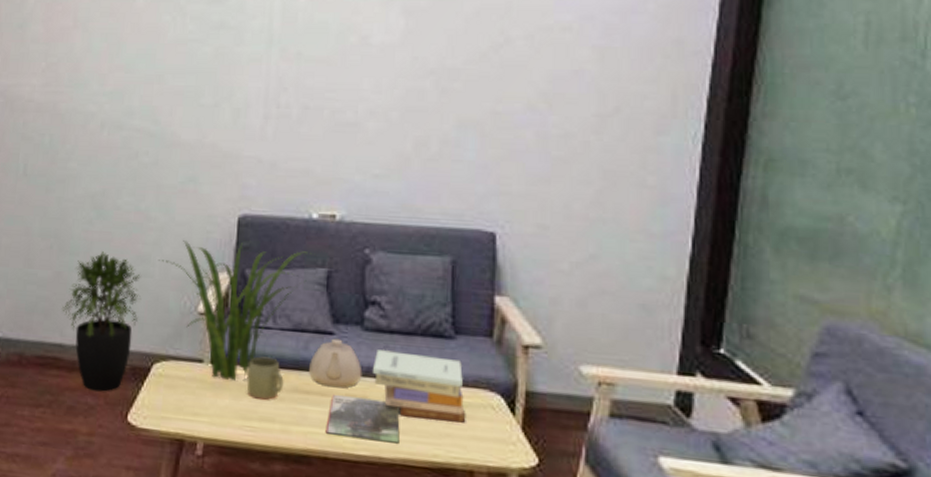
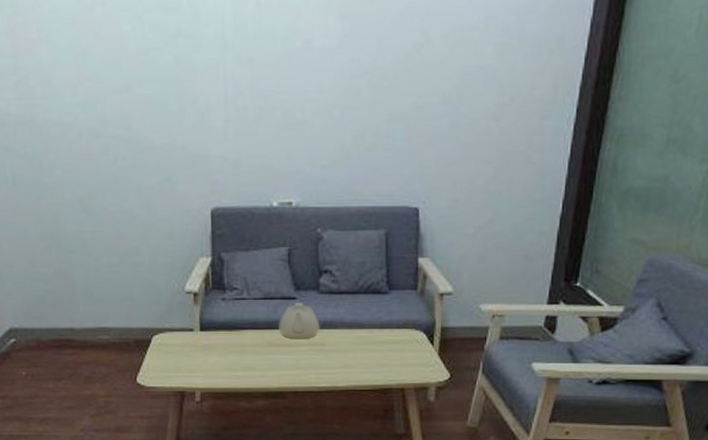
potted plant: present [62,251,142,392] -> none [68,248,136,362]
decorative plant: present [158,240,312,380] -> none [146,231,275,342]
mug: present [246,356,284,400] -> none [230,322,260,354]
magazine: present [325,393,400,445] -> none [294,344,350,376]
books: present [372,350,466,423] -> none [327,307,399,356]

